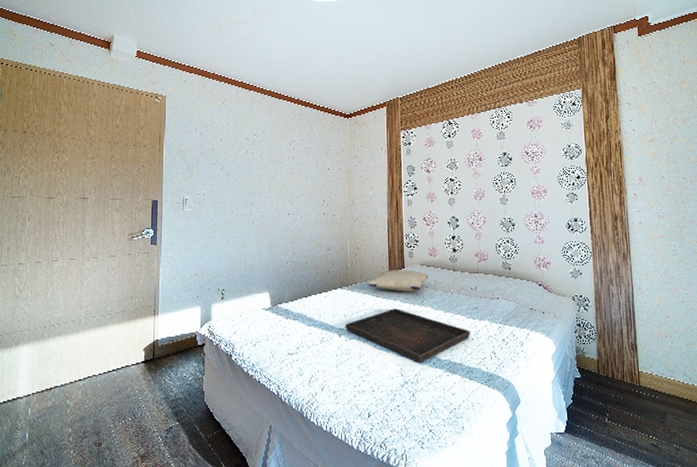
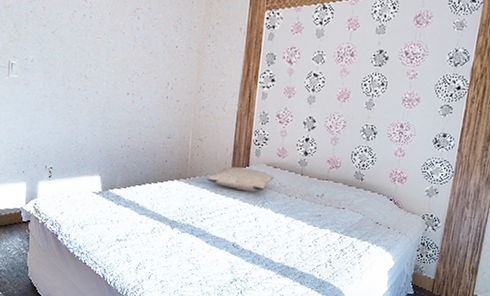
serving tray: present [346,308,471,364] -> none [179,207,310,264]

